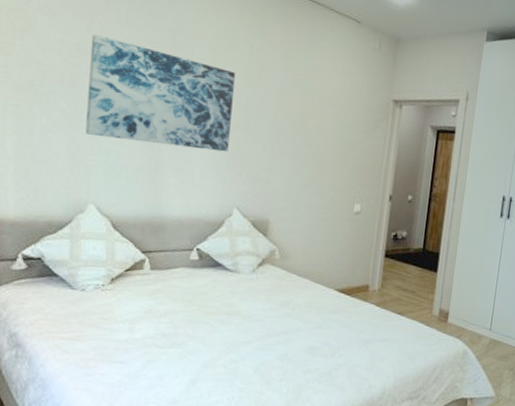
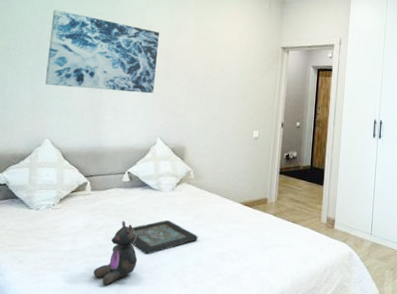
stuffed bear: none [156,306,211,381] -> present [93,220,138,286]
decorative tray: none [202,306,285,347] -> present [131,219,199,255]

